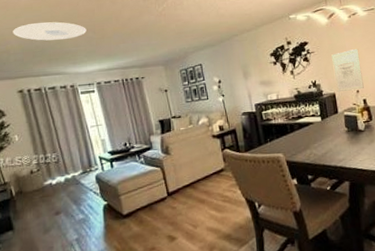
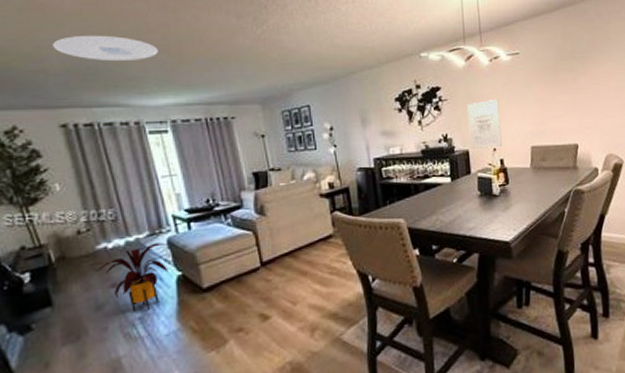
house plant: none [43,178,102,234] -> present [95,242,175,312]

